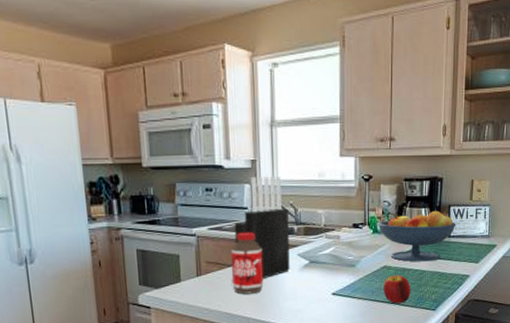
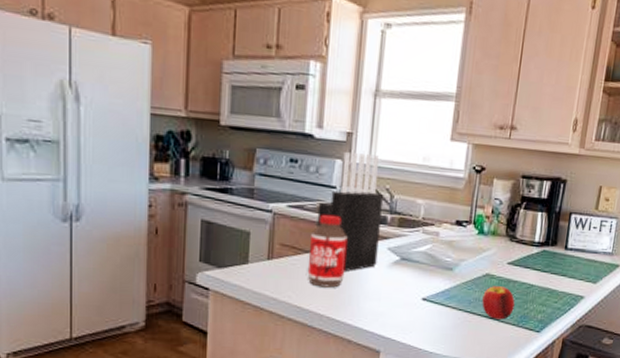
fruit bowl: present [377,210,456,262] -> none [484,215,576,275]

